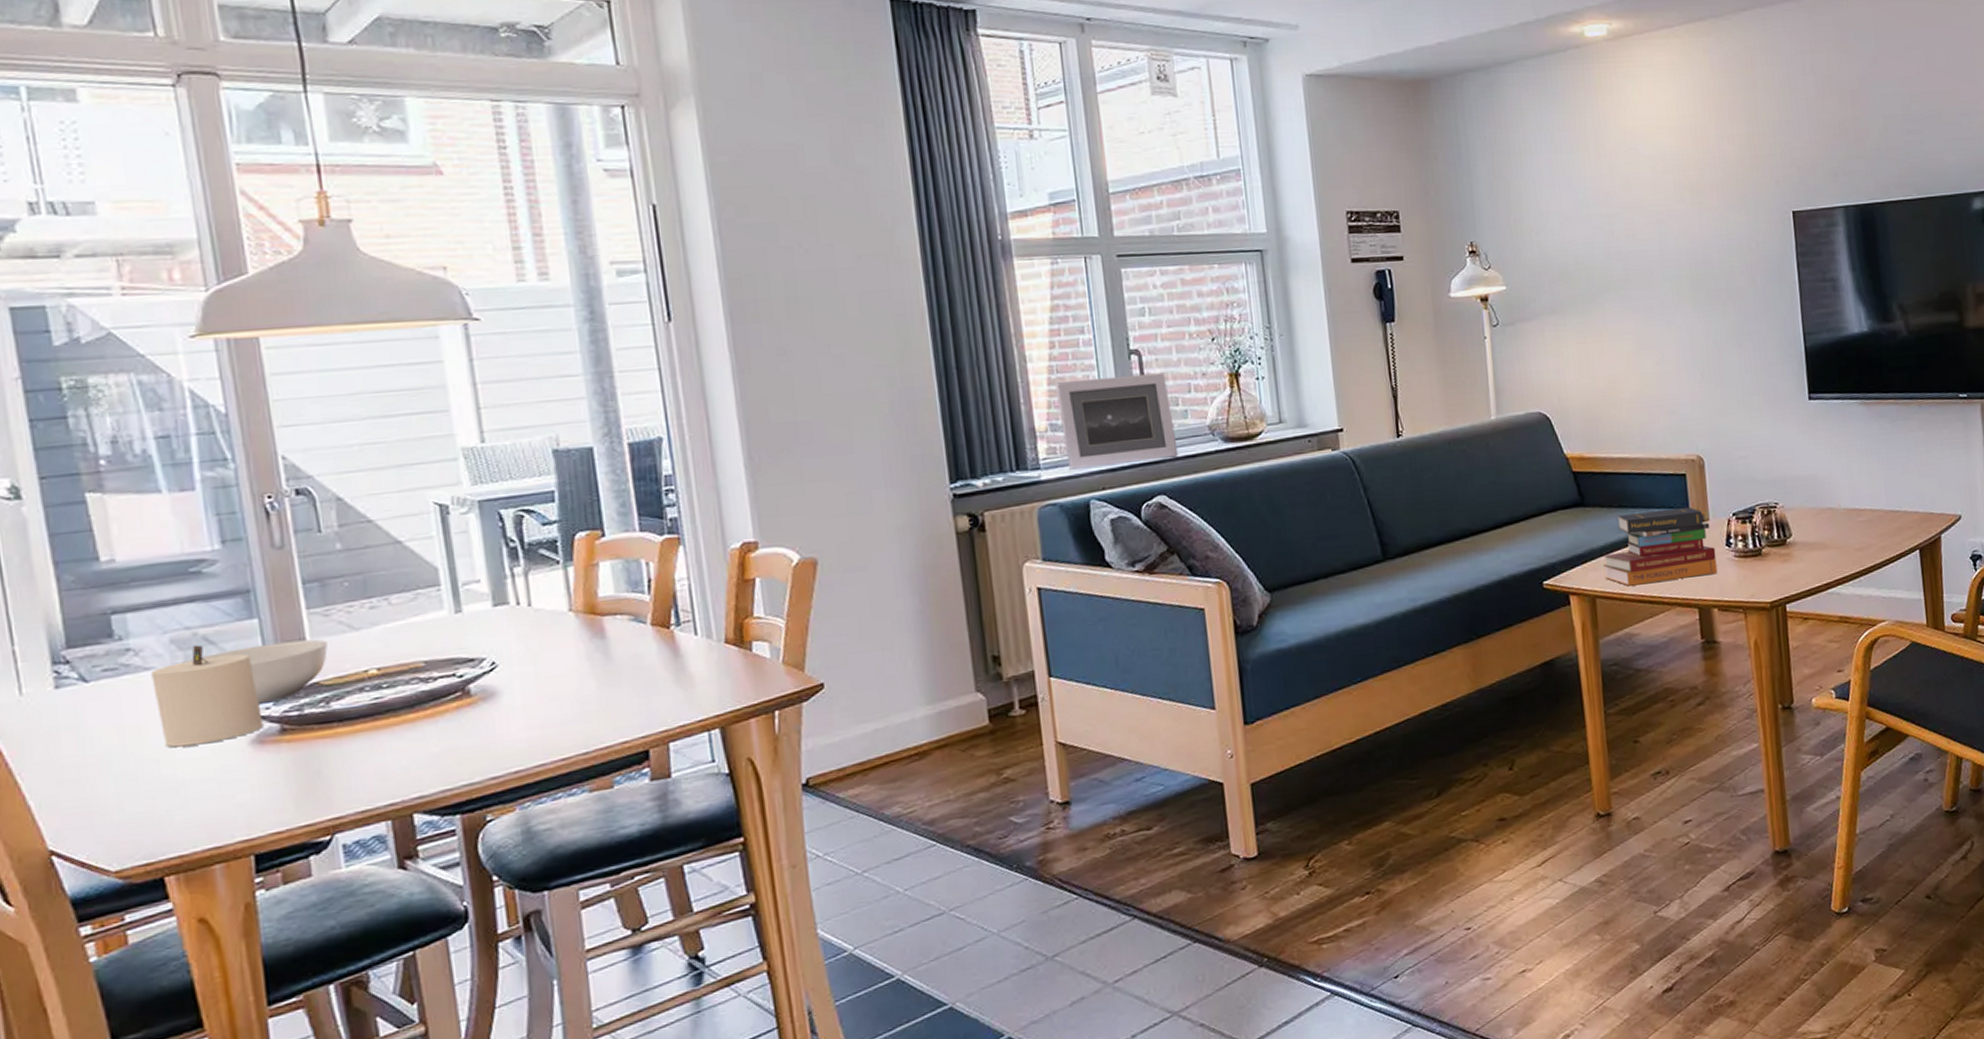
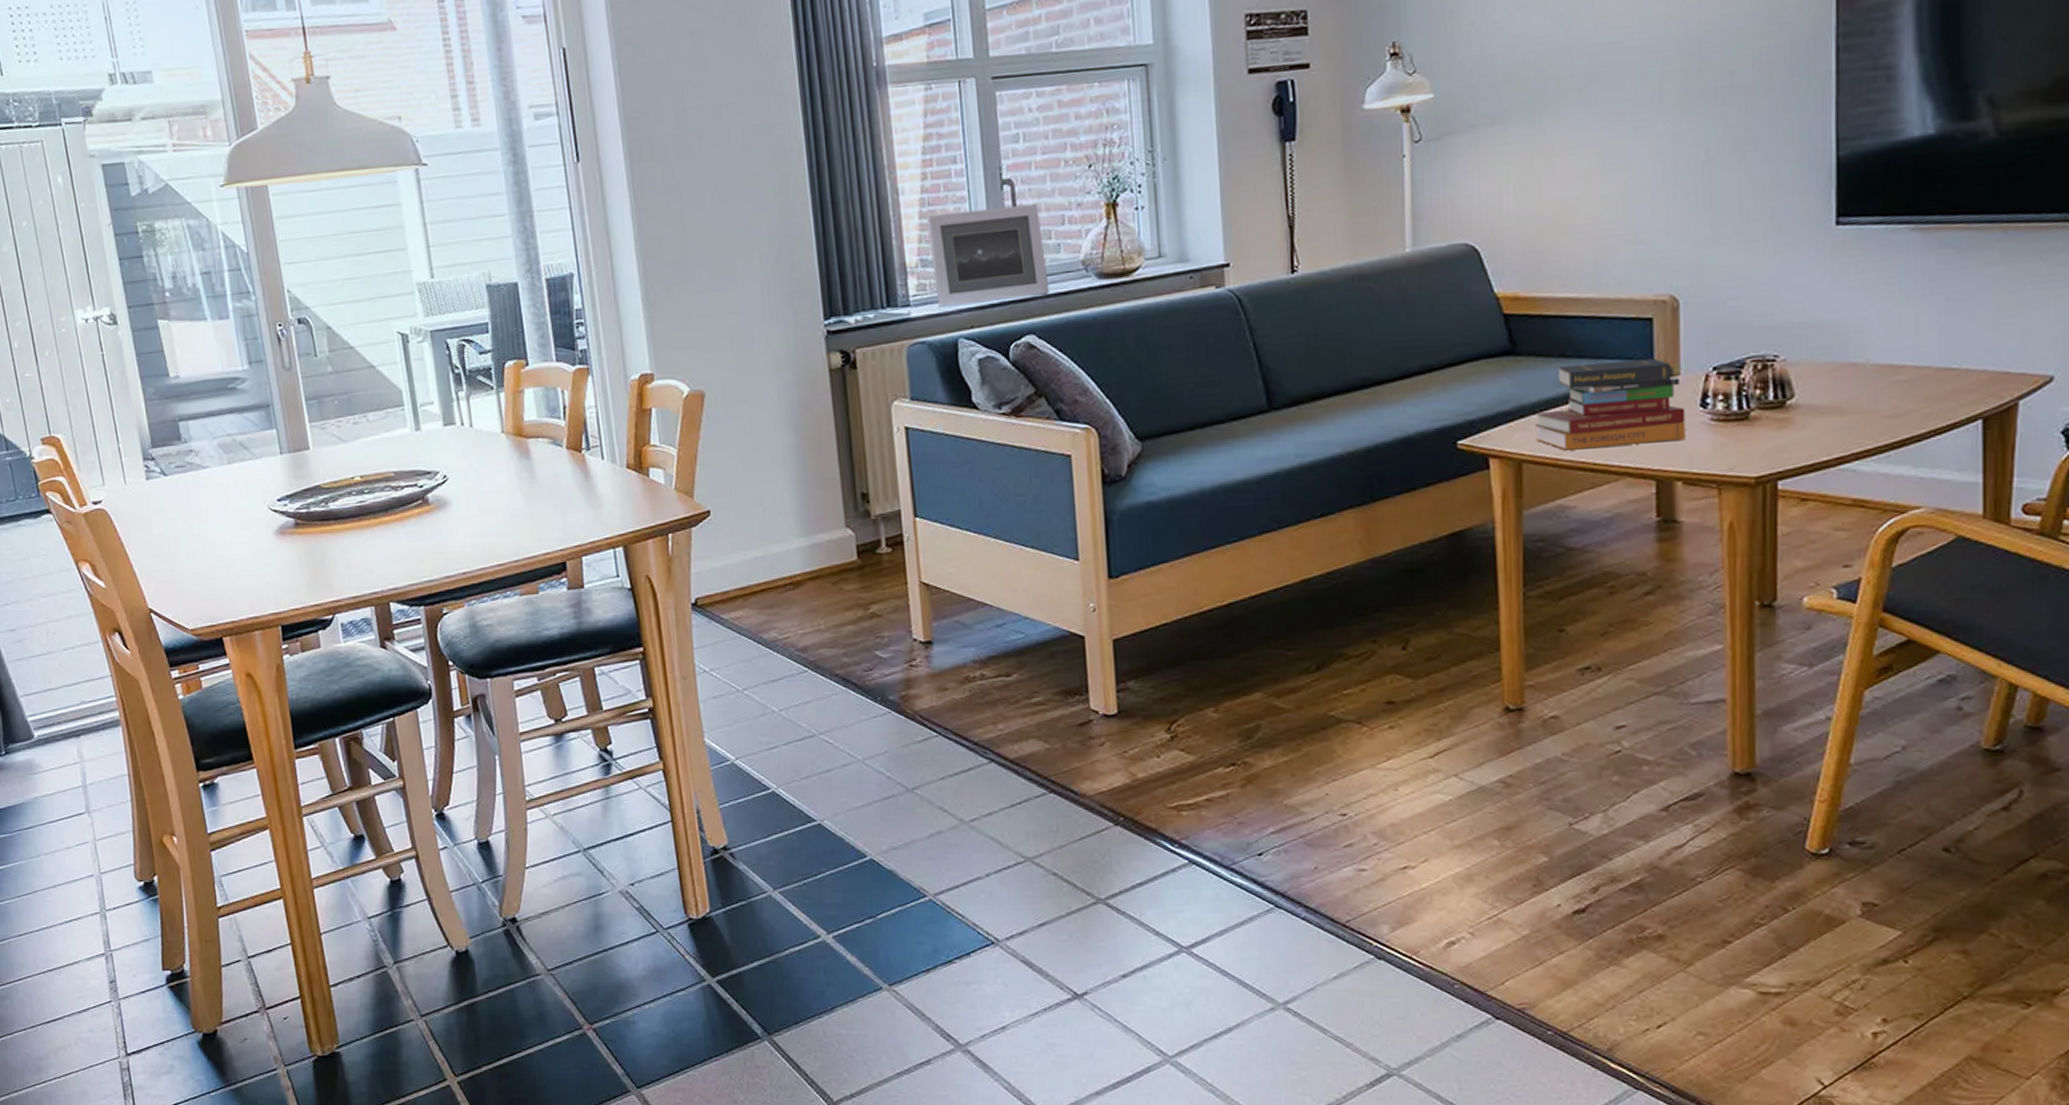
candle: present [151,644,264,748] -> none [207,449,283,533]
bowl: present [184,639,329,704] -> none [228,448,326,501]

